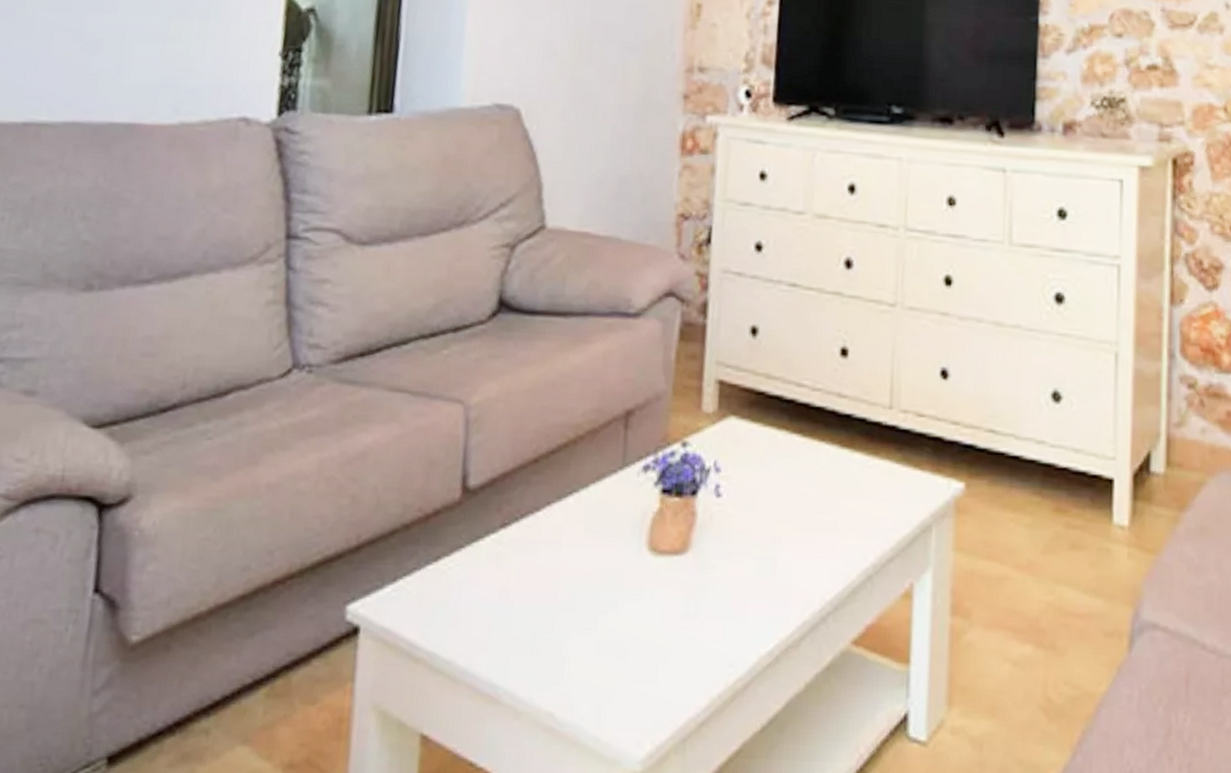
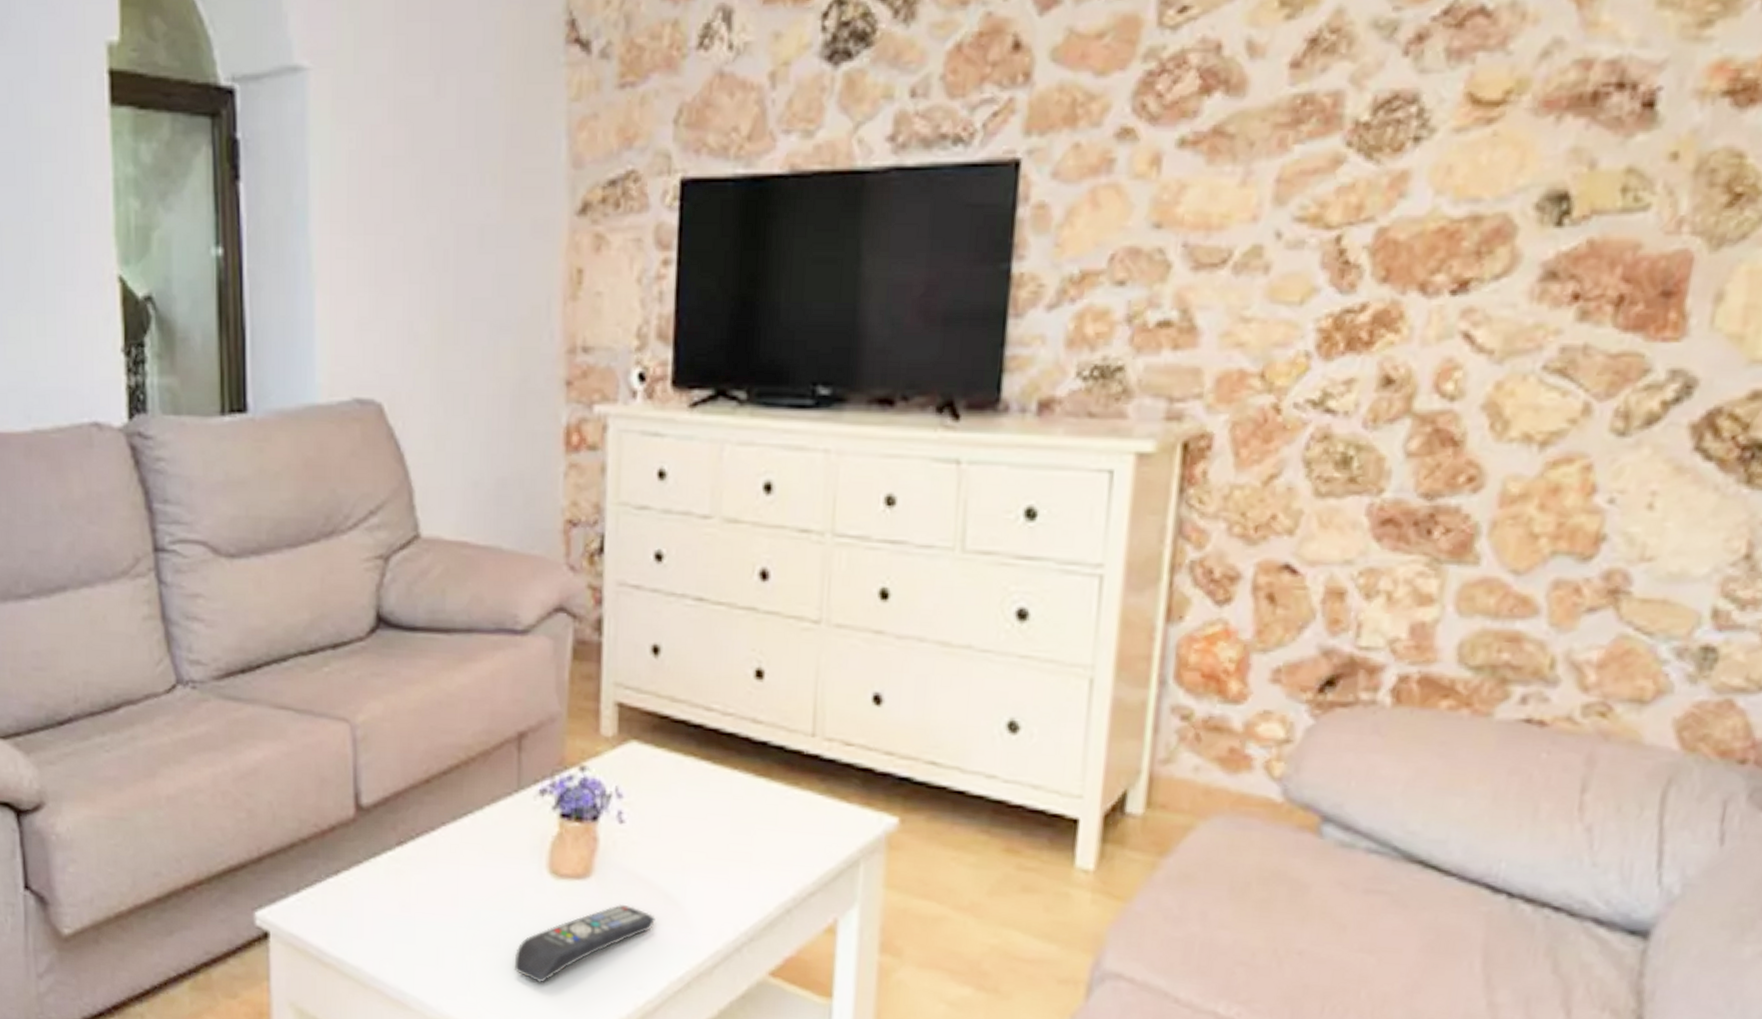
remote control: none [609,579,748,665] -> present [514,905,655,982]

